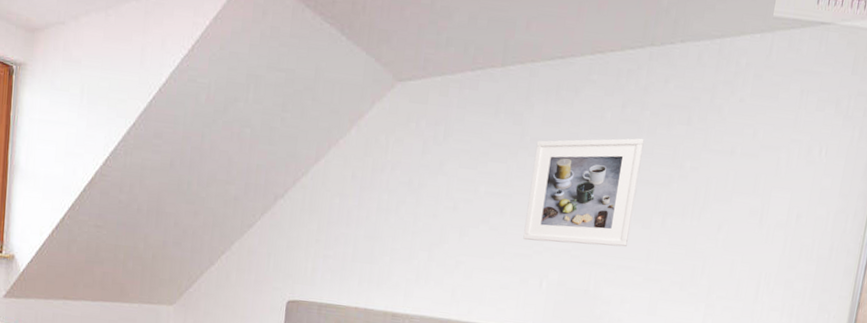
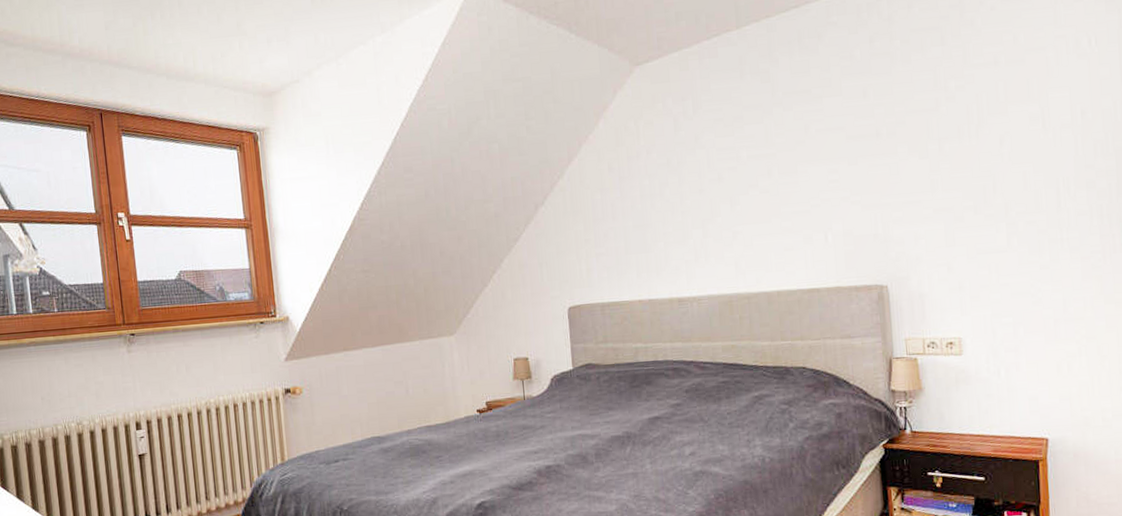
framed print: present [523,138,645,247] -> none [789,69,909,197]

